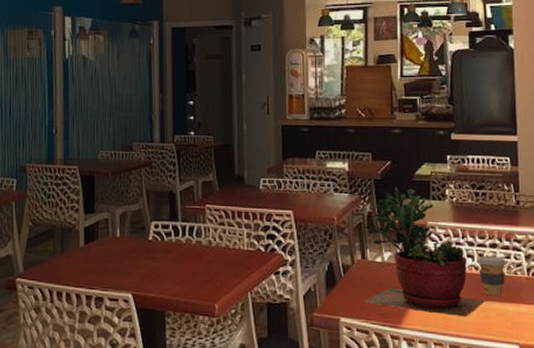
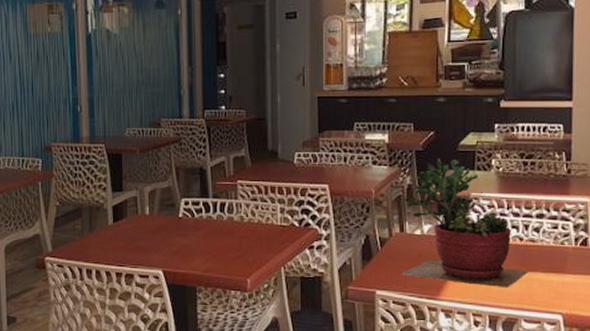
coffee cup: present [477,255,508,297] -> none [522,226,554,267]

